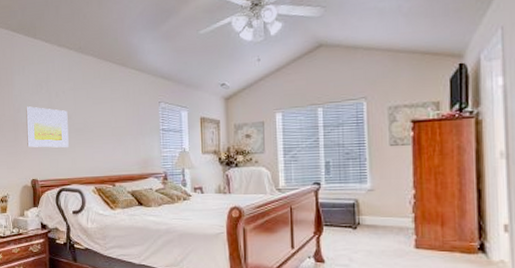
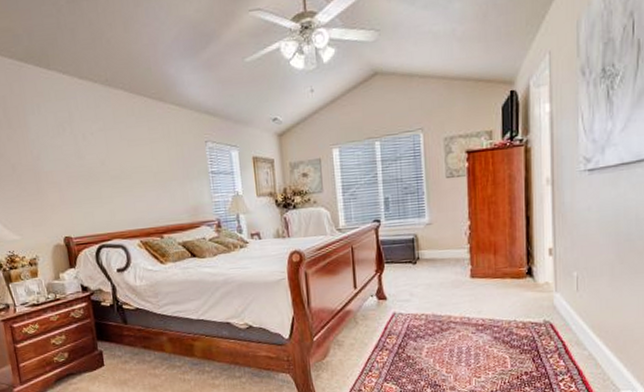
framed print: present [26,106,69,148] -> none [47,152,105,201]

